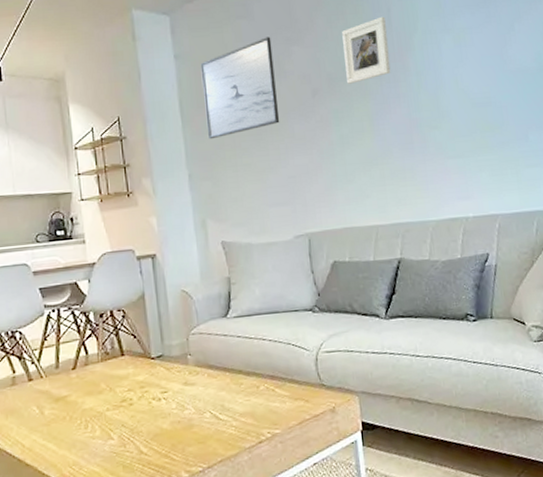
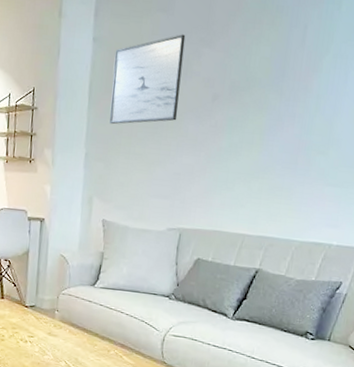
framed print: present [342,16,391,84] -> none [248,32,300,95]

